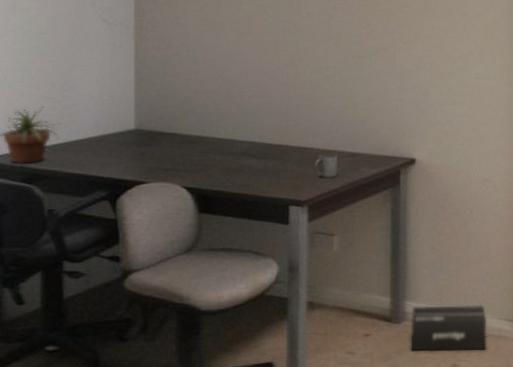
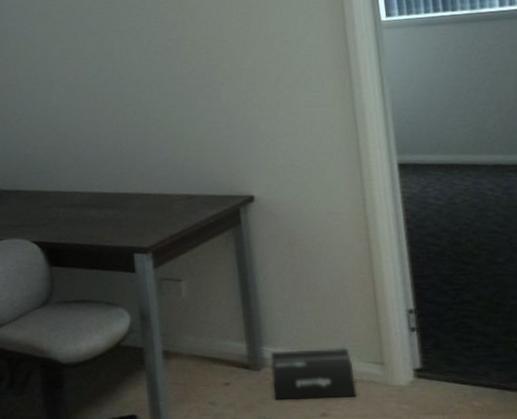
mug: present [314,154,339,178] -> none [153,198,178,223]

